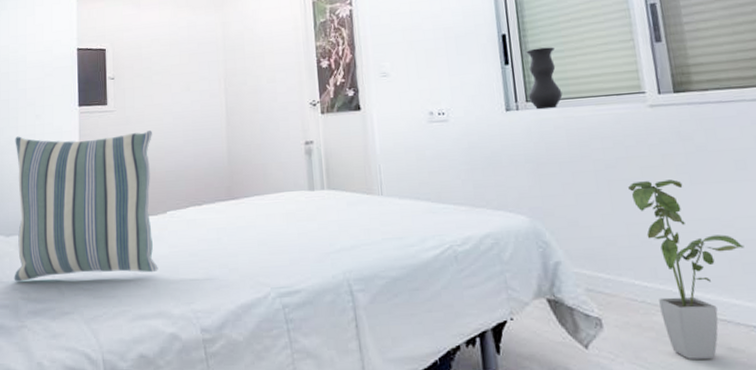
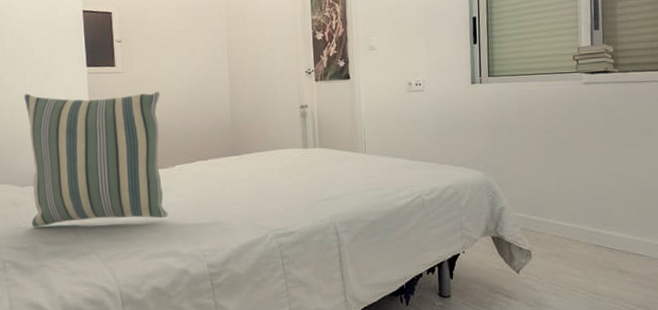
vase: present [526,47,563,110] -> none [490,30,518,84]
house plant: present [628,179,745,360] -> none [561,143,640,279]
books: none [631,57,694,96] -> present [573,43,618,75]

